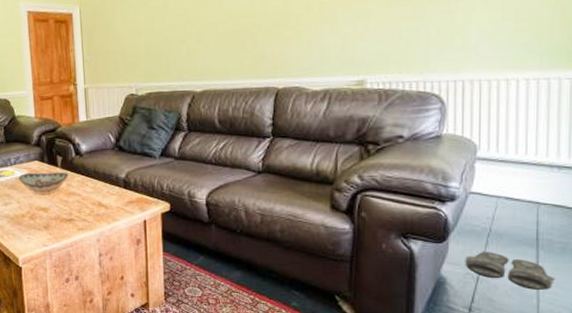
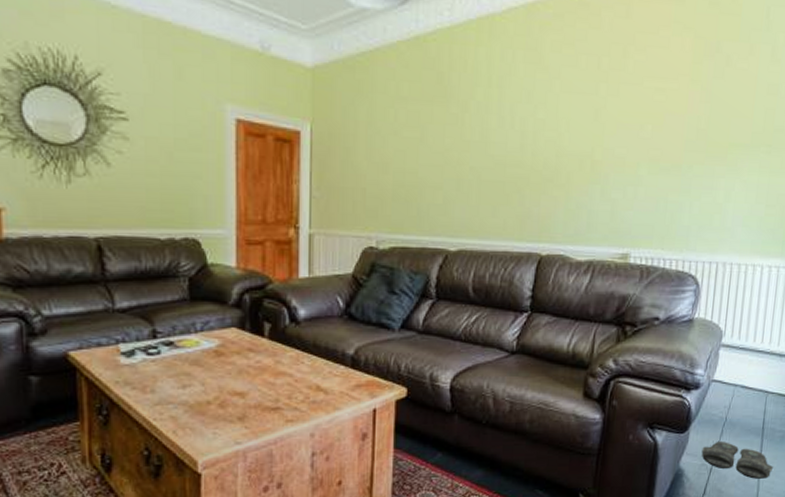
decorative bowl: present [18,172,69,194] -> none [206,345,278,373]

